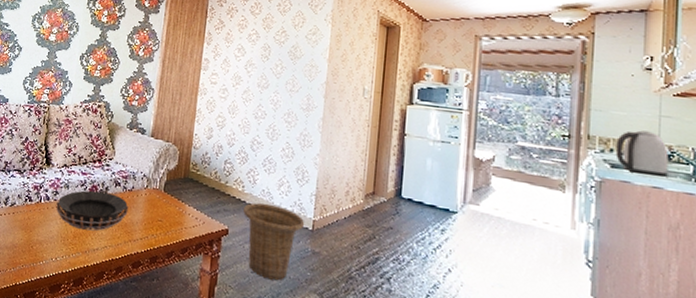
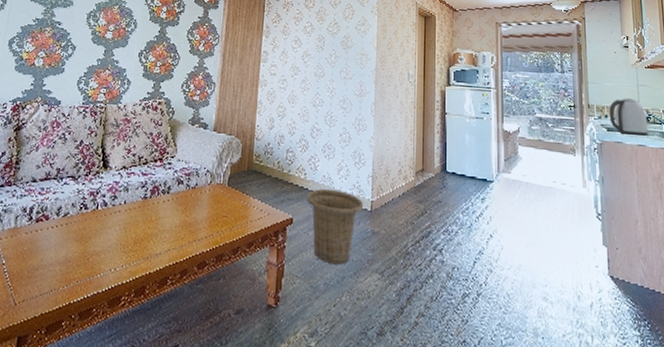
decorative bowl: present [56,190,129,231] -> none [114,191,192,235]

